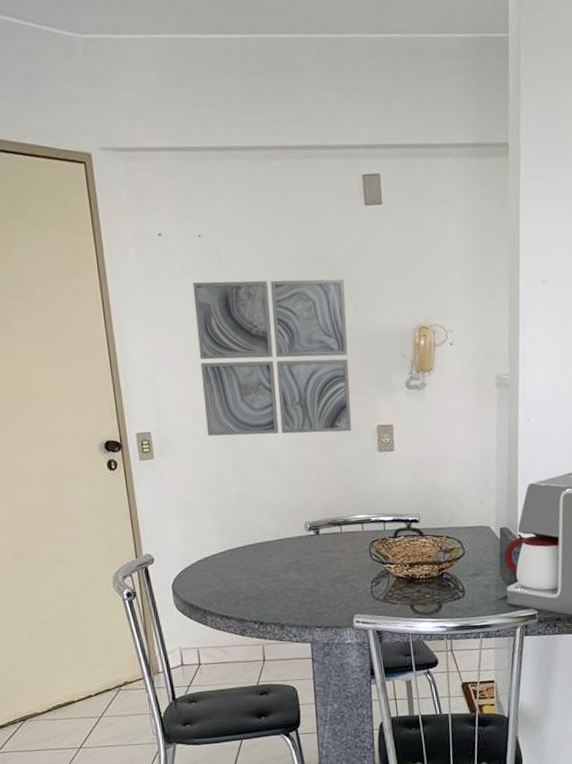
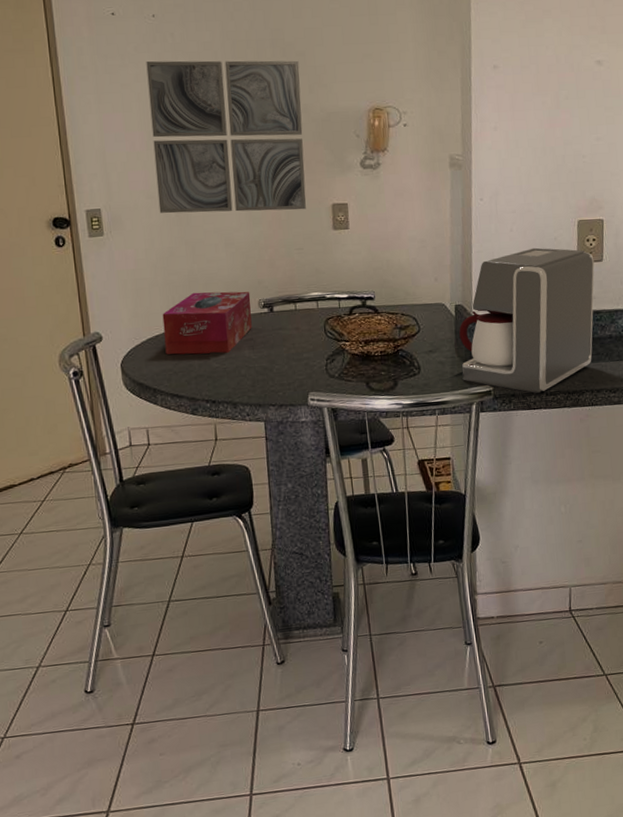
tissue box: none [211,514,299,577] -> present [162,291,252,355]

